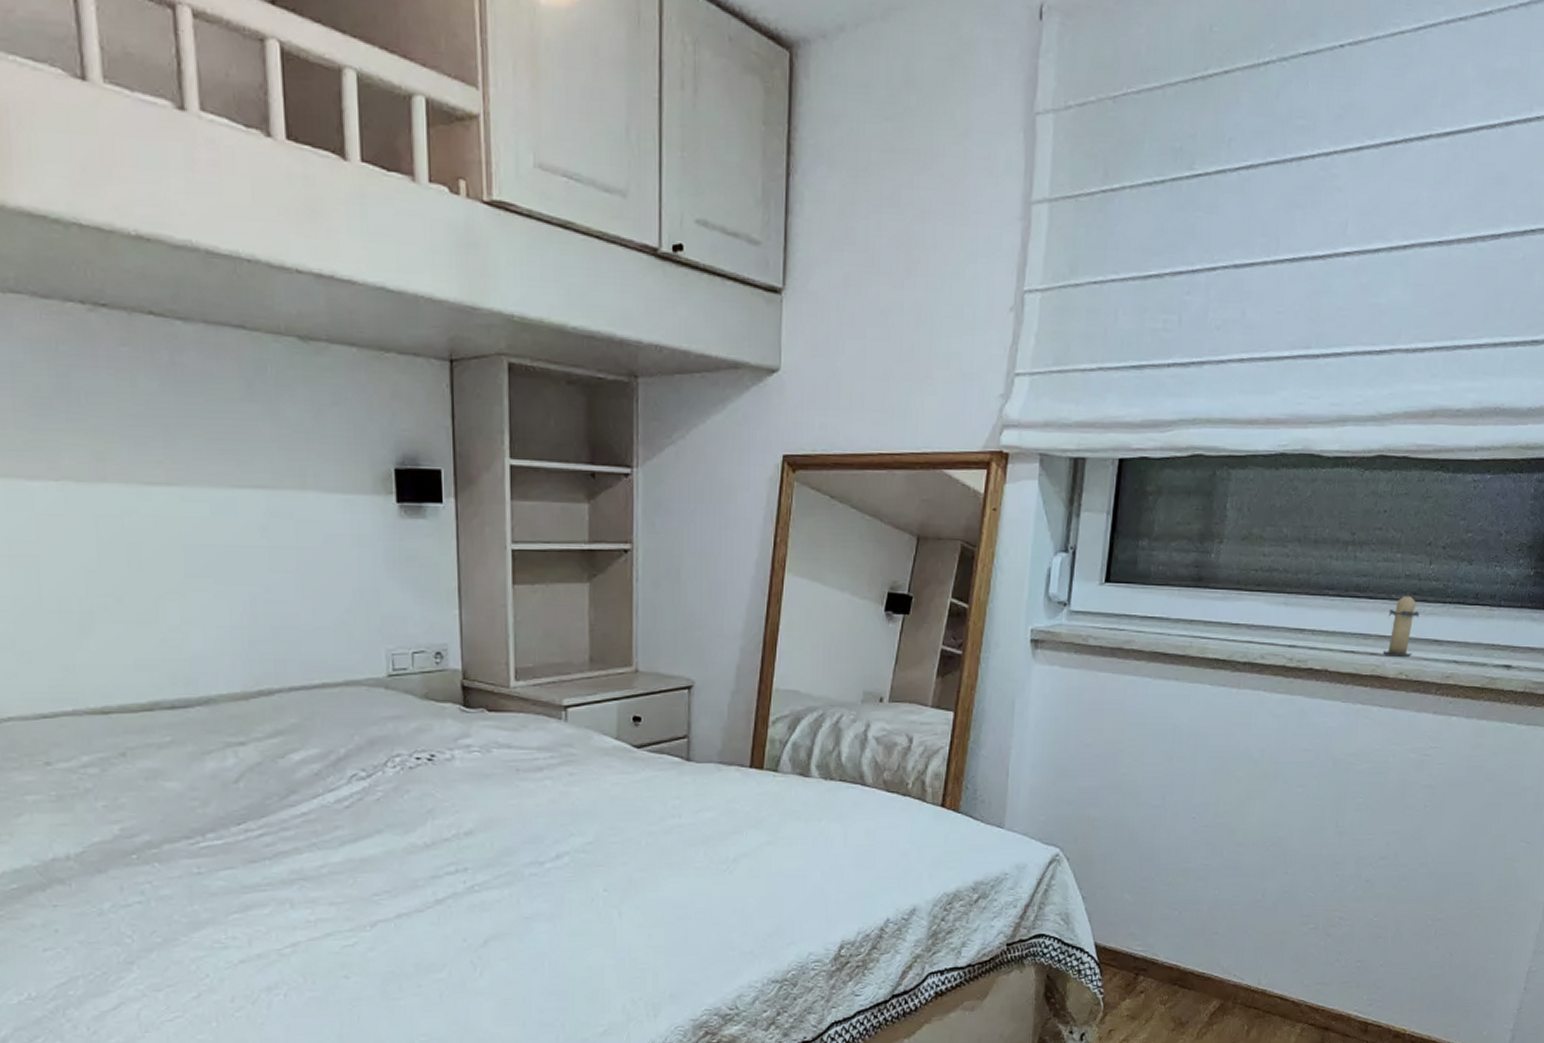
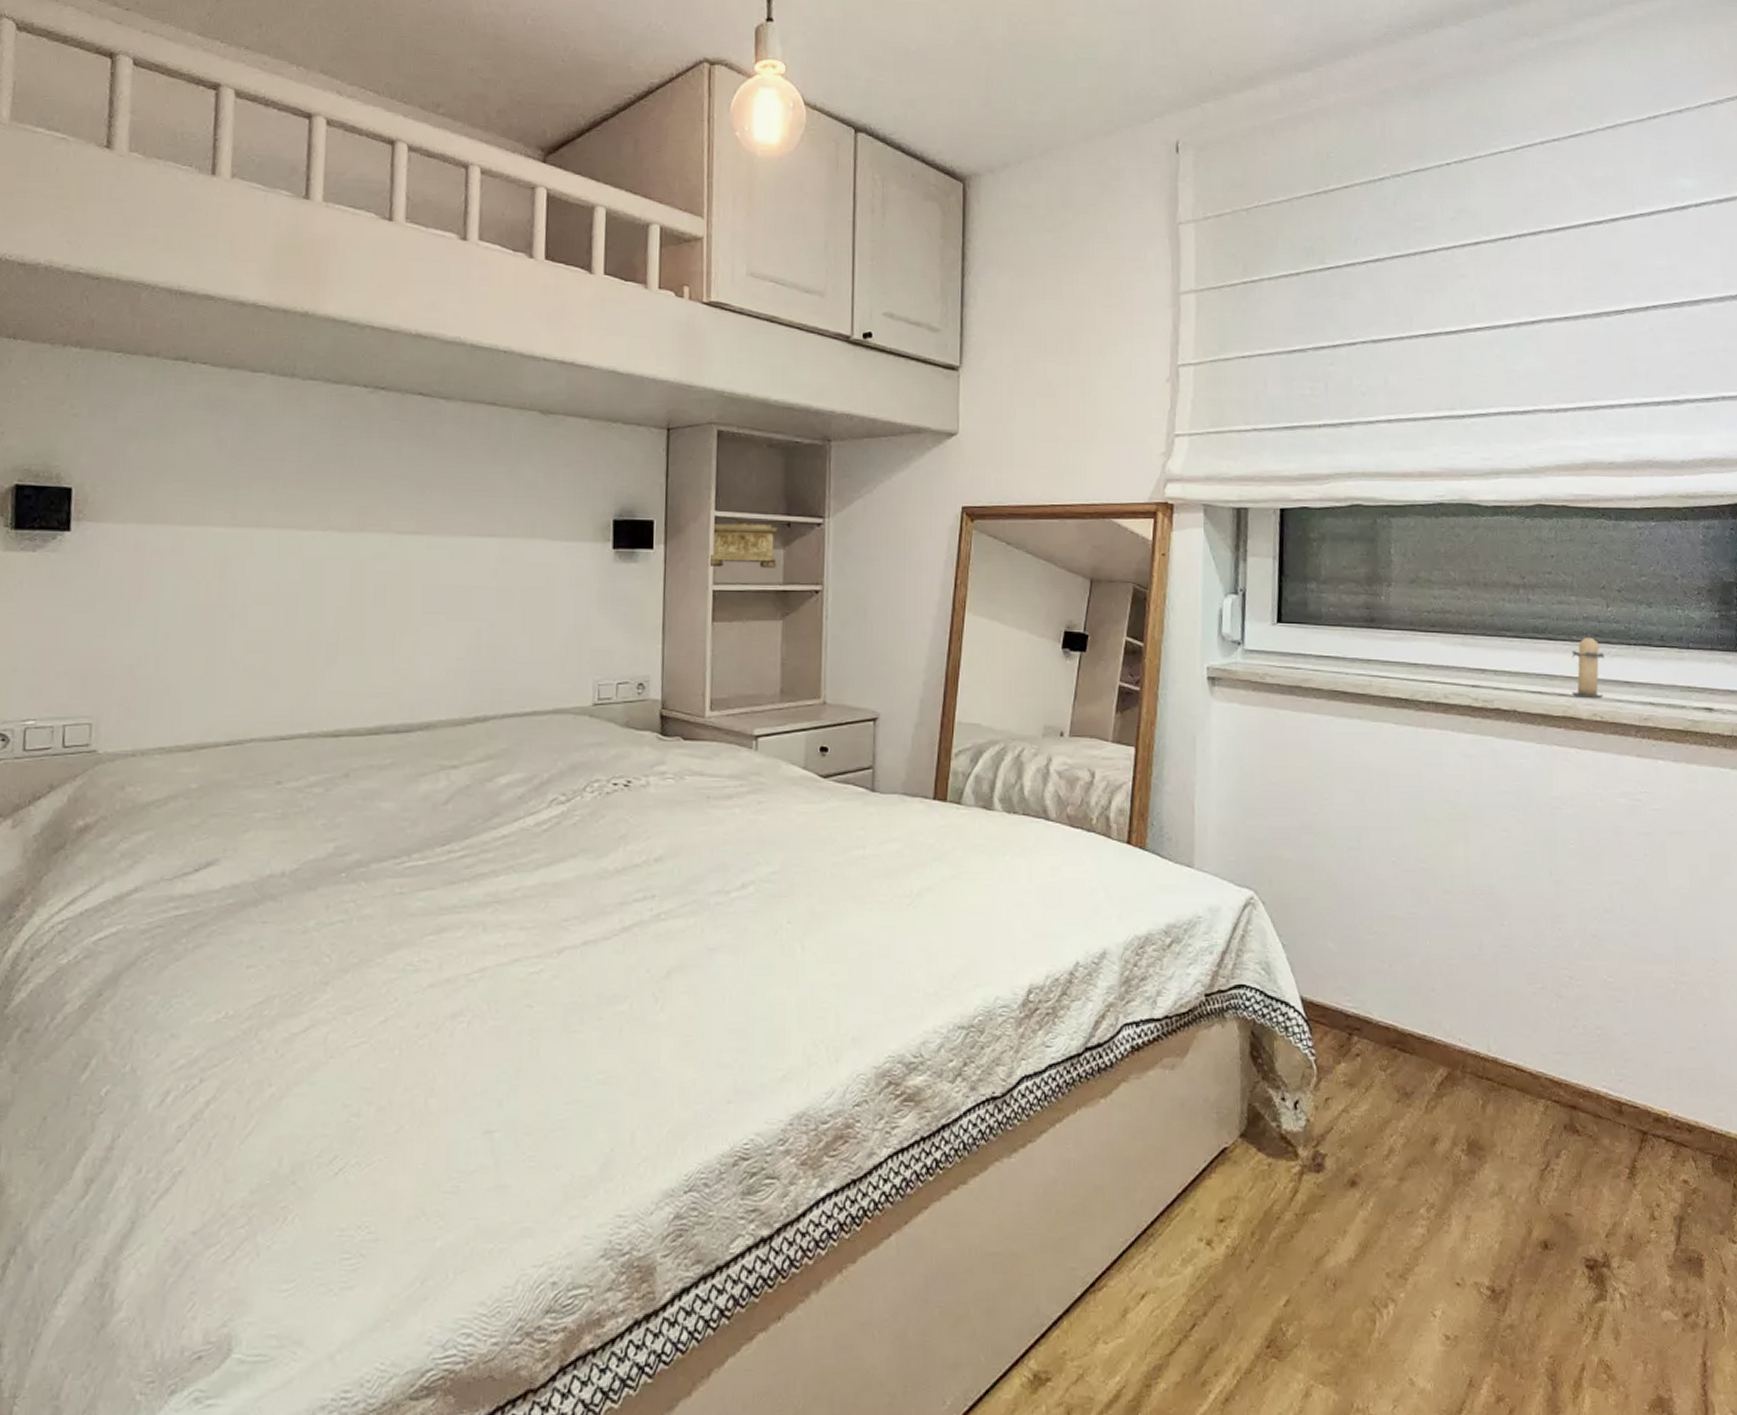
decorative box: none [504,467,582,525] -> present [707,518,779,568]

